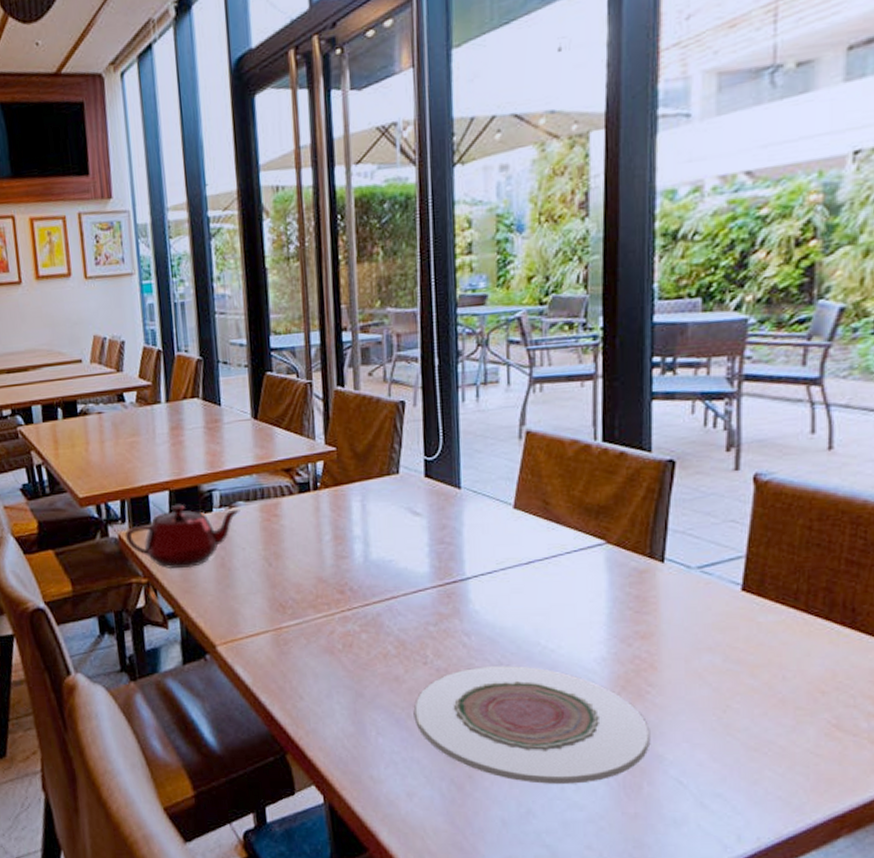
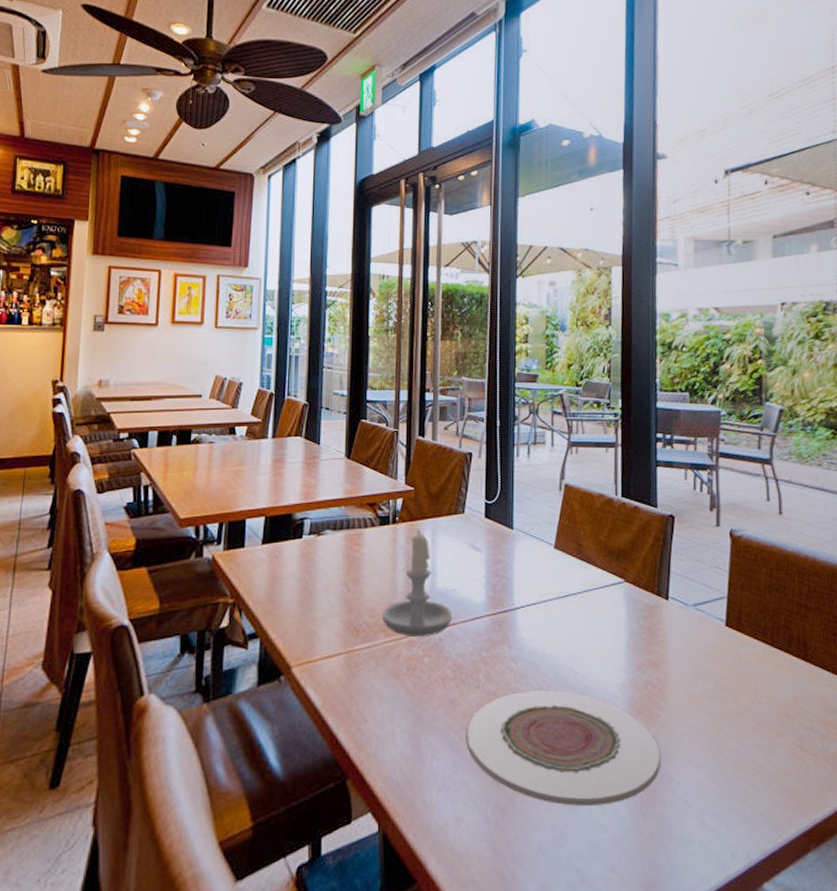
teapot: present [125,504,241,570] -> none [218,529,327,591]
candle: none [310,495,392,612] -> present [382,529,453,636]

